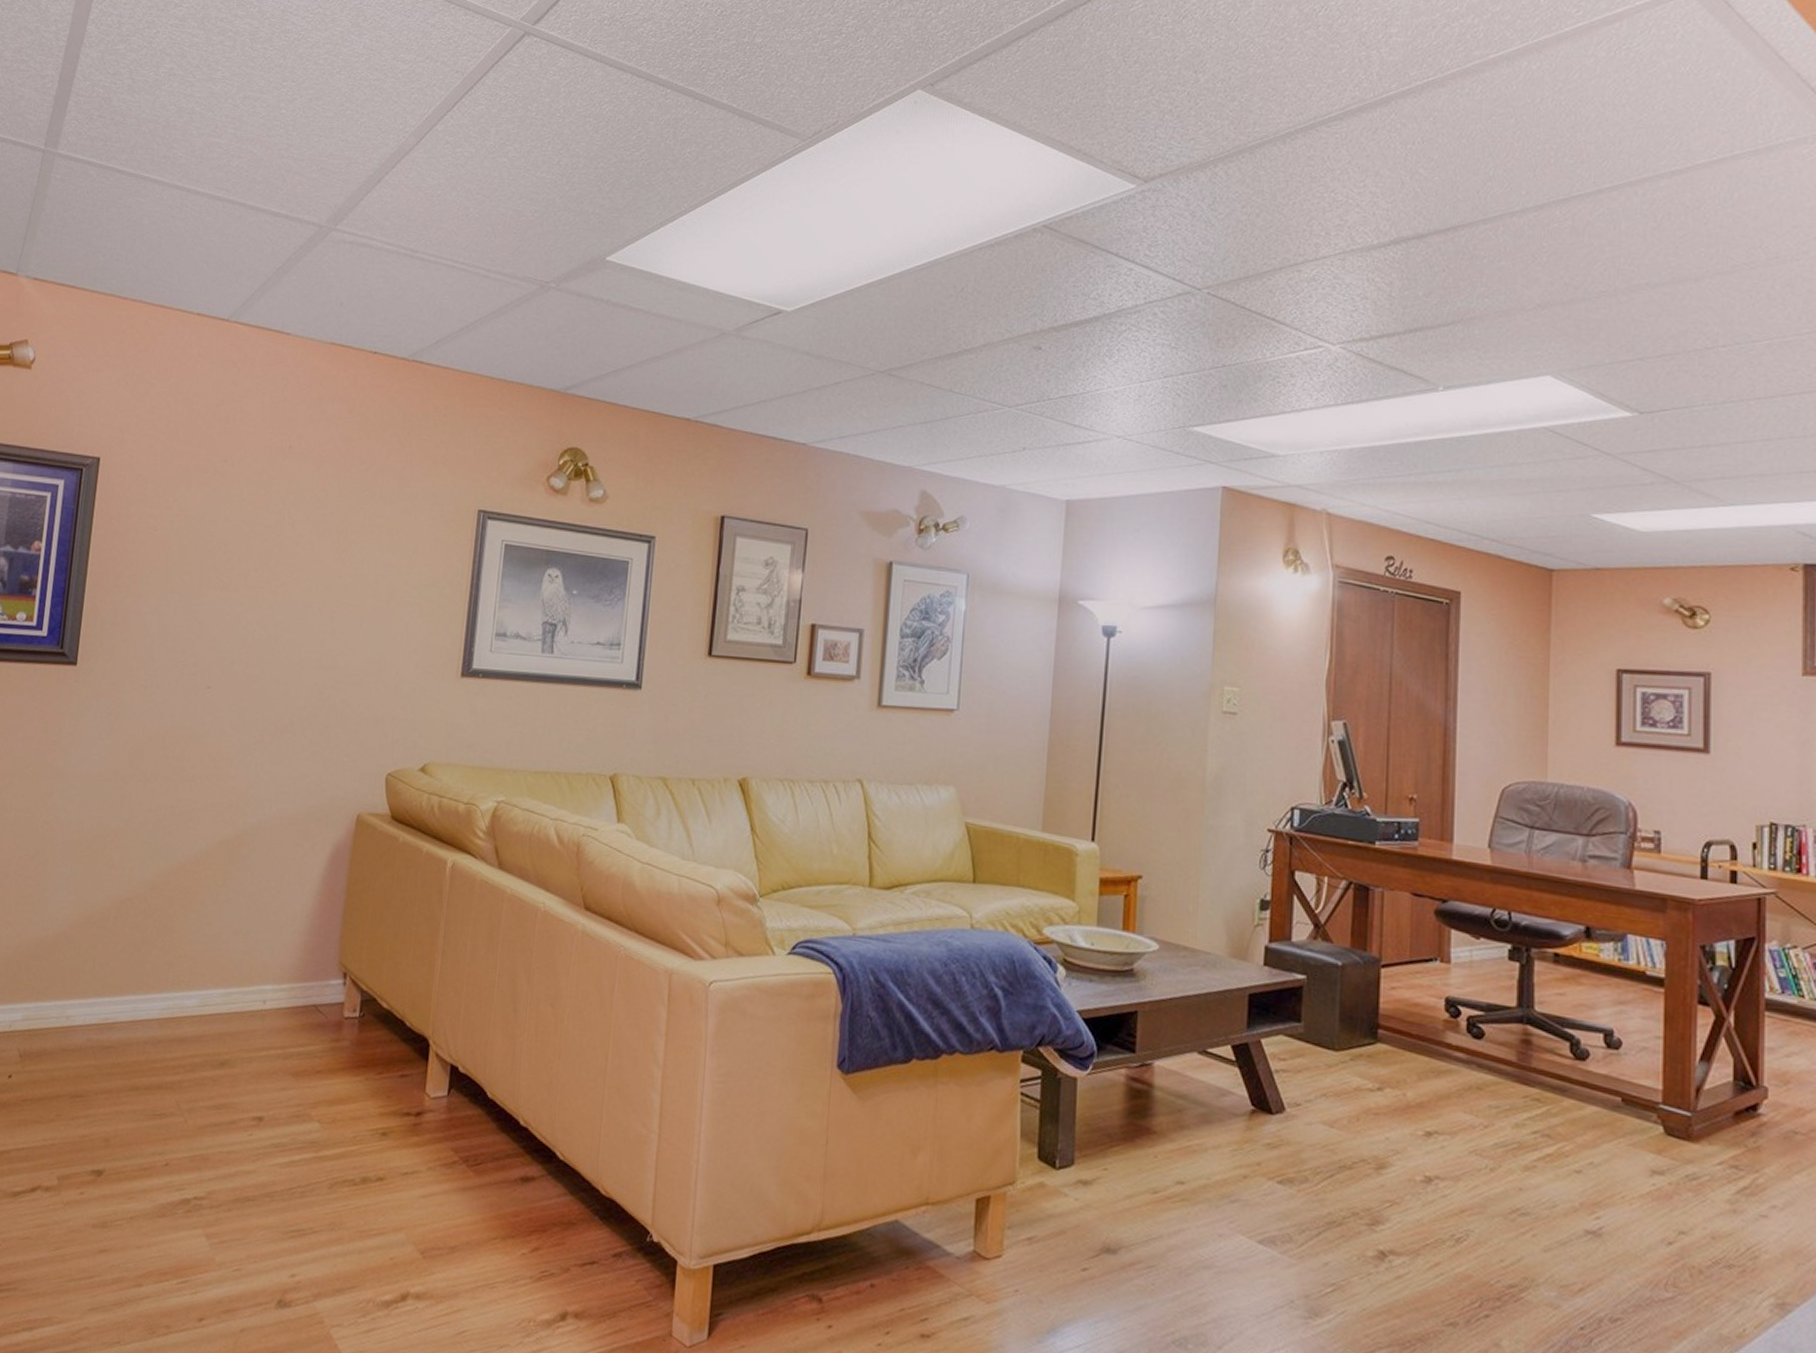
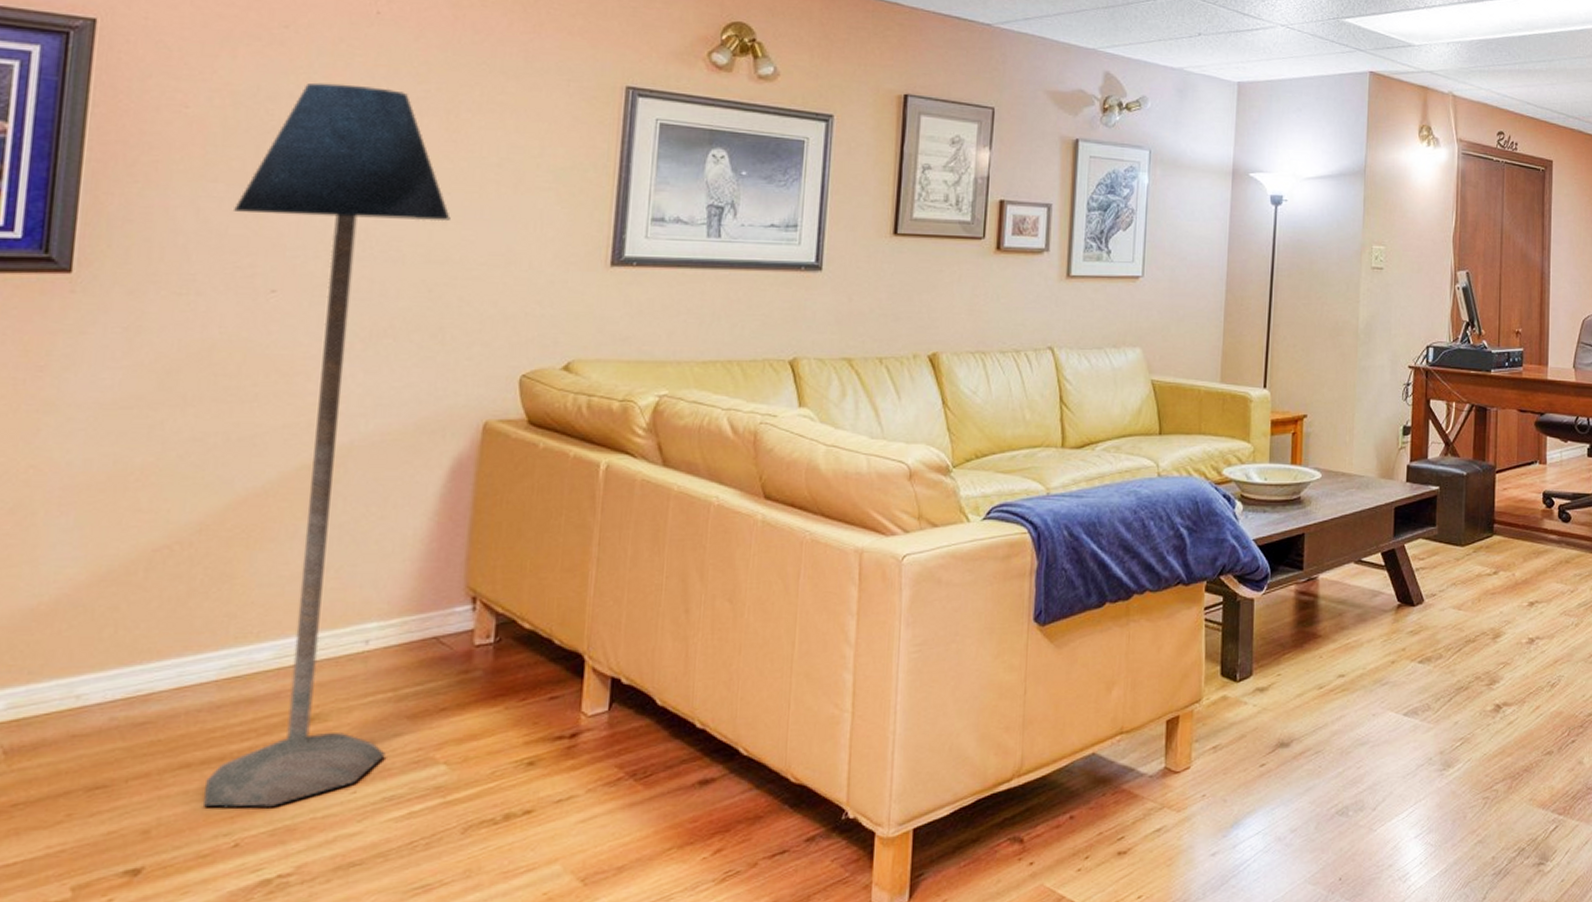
floor lamp: none [145,508,338,1137] -> present [202,82,451,808]

